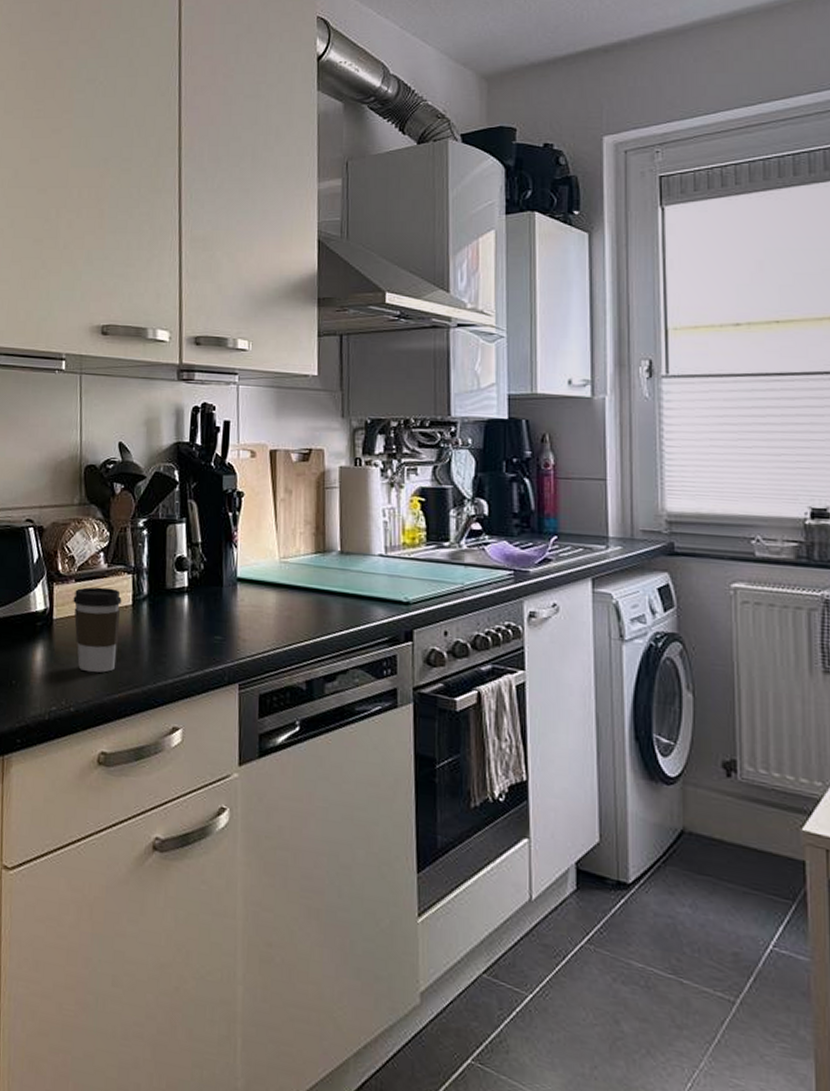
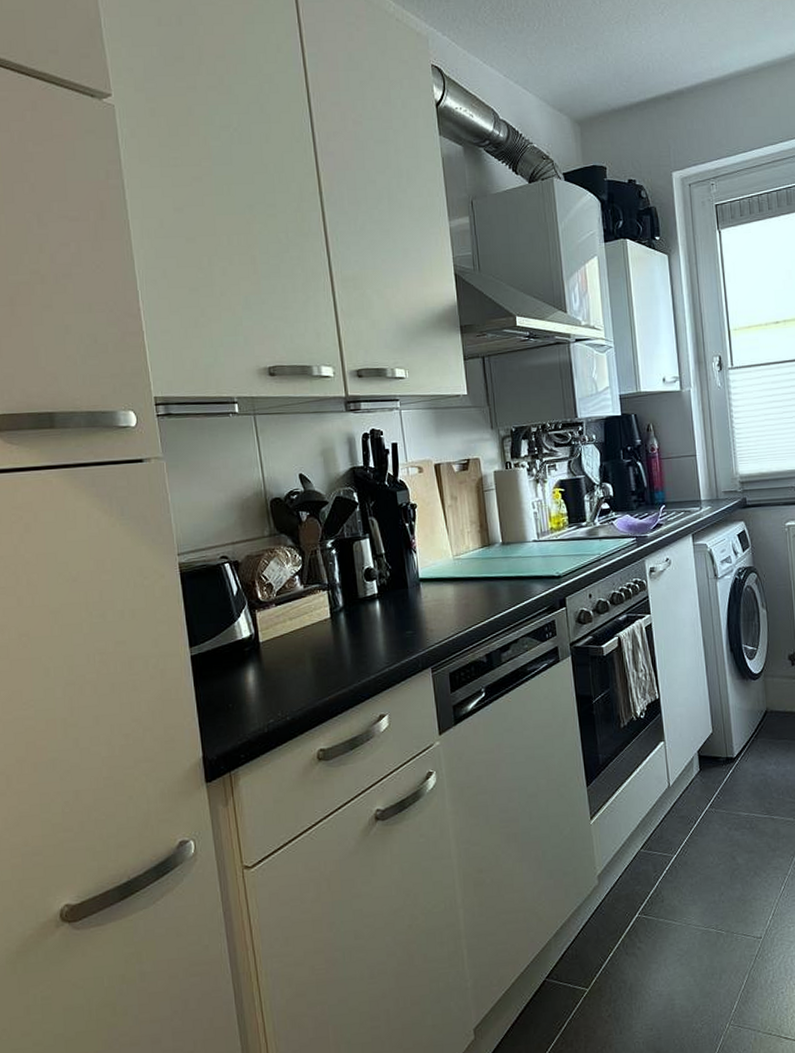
coffee cup: present [73,587,122,673] -> none [276,606,323,684]

